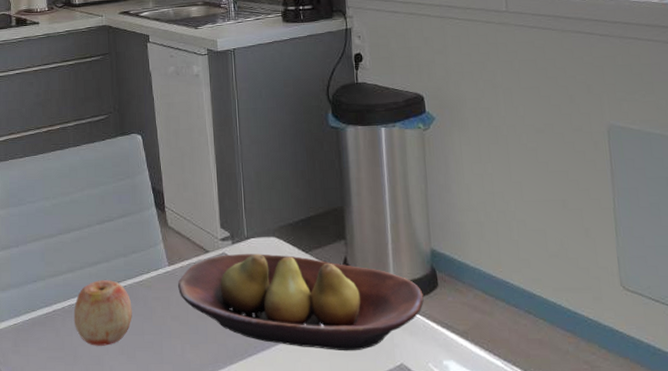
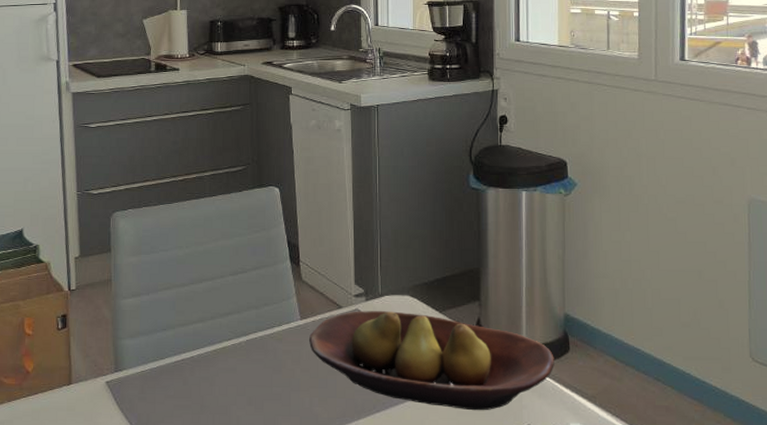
apple: present [73,280,132,346] -> none [202,331,262,396]

